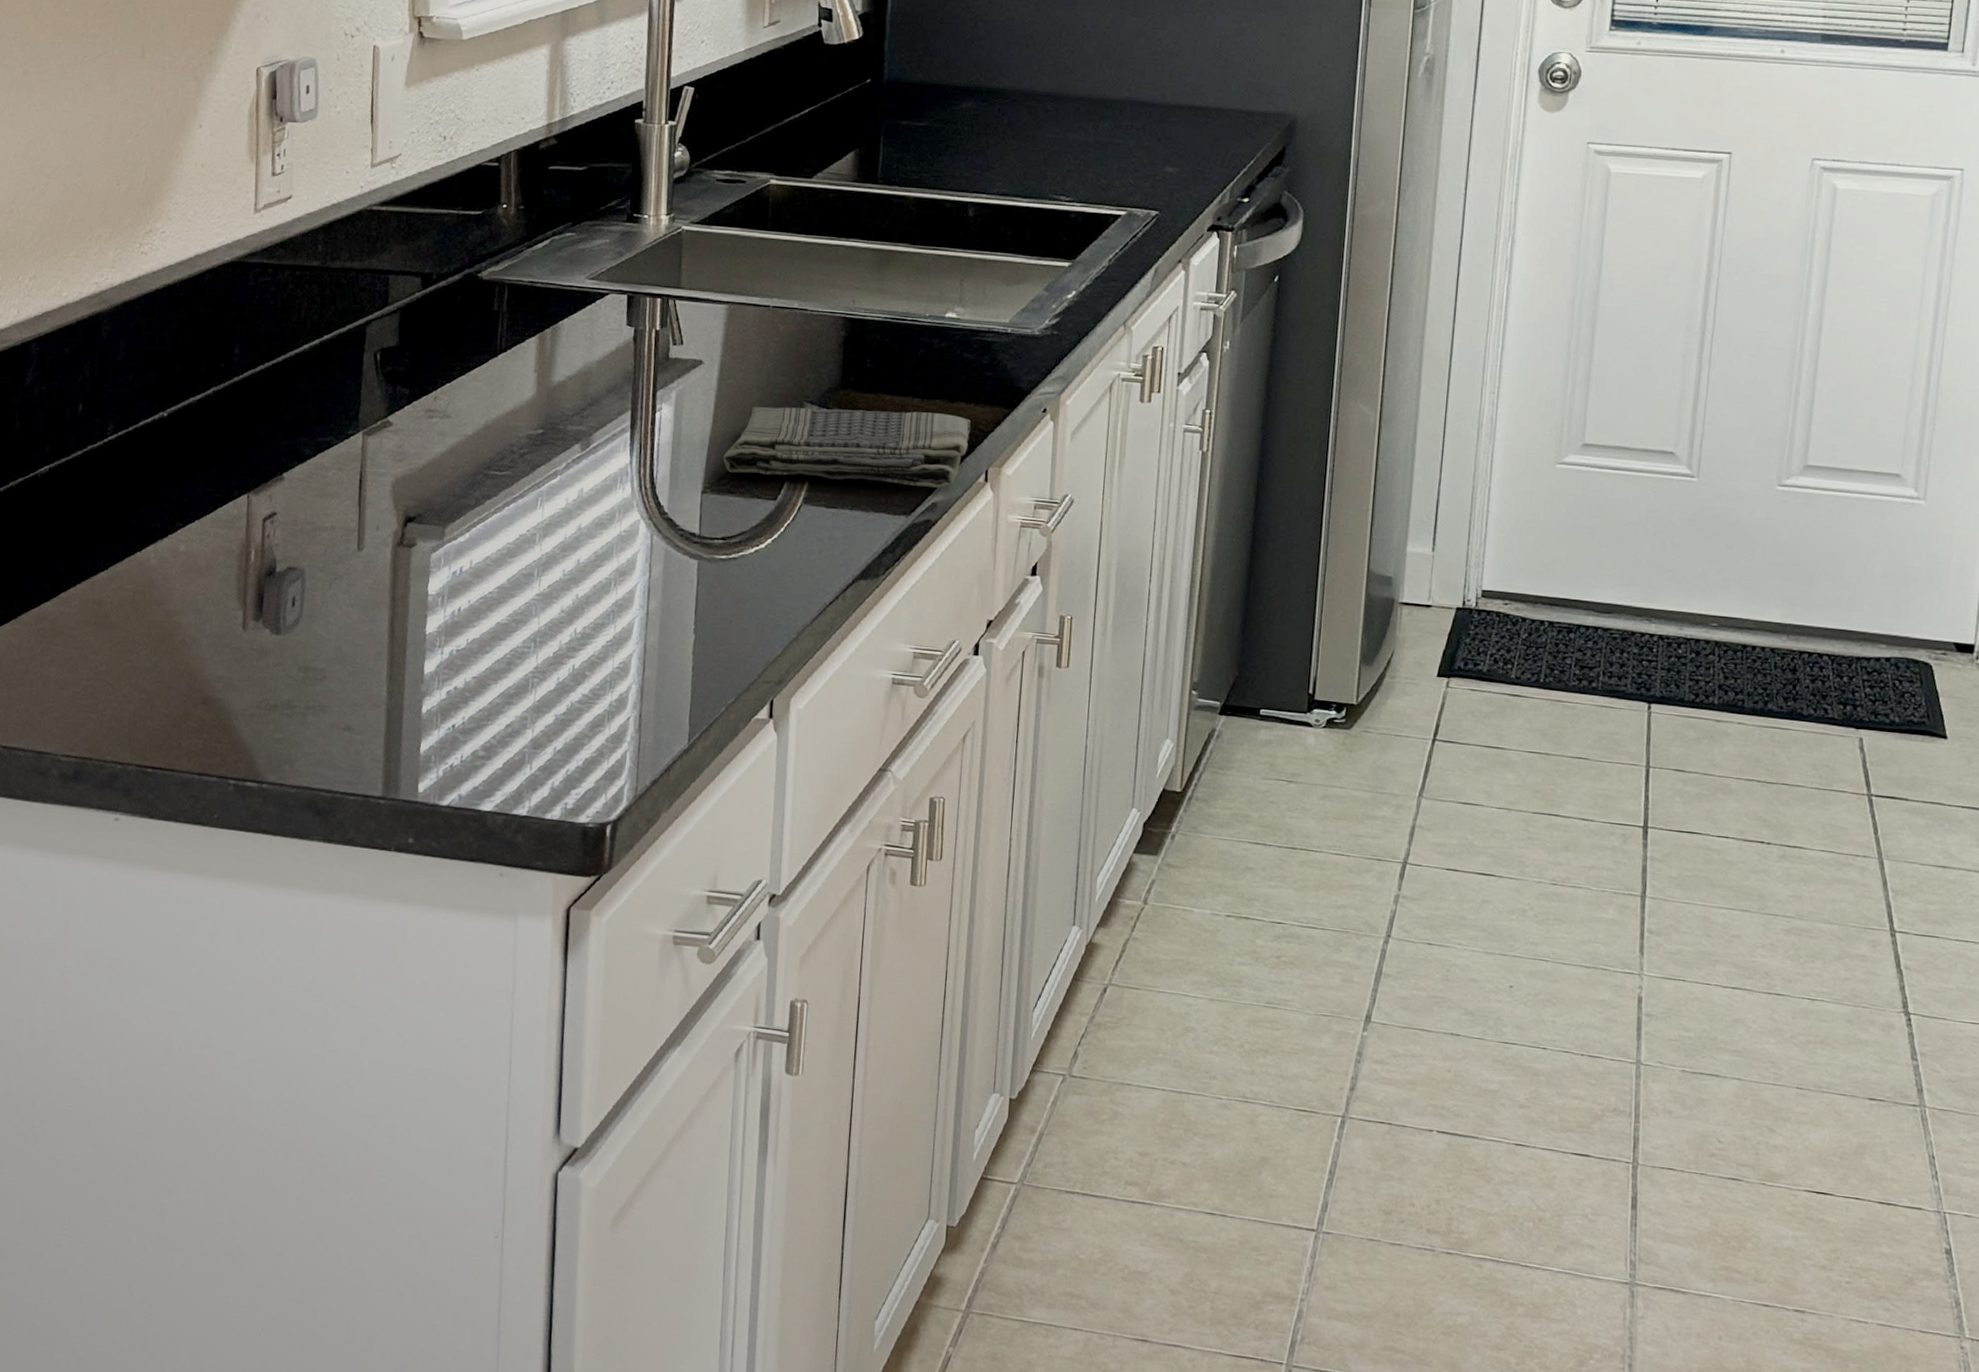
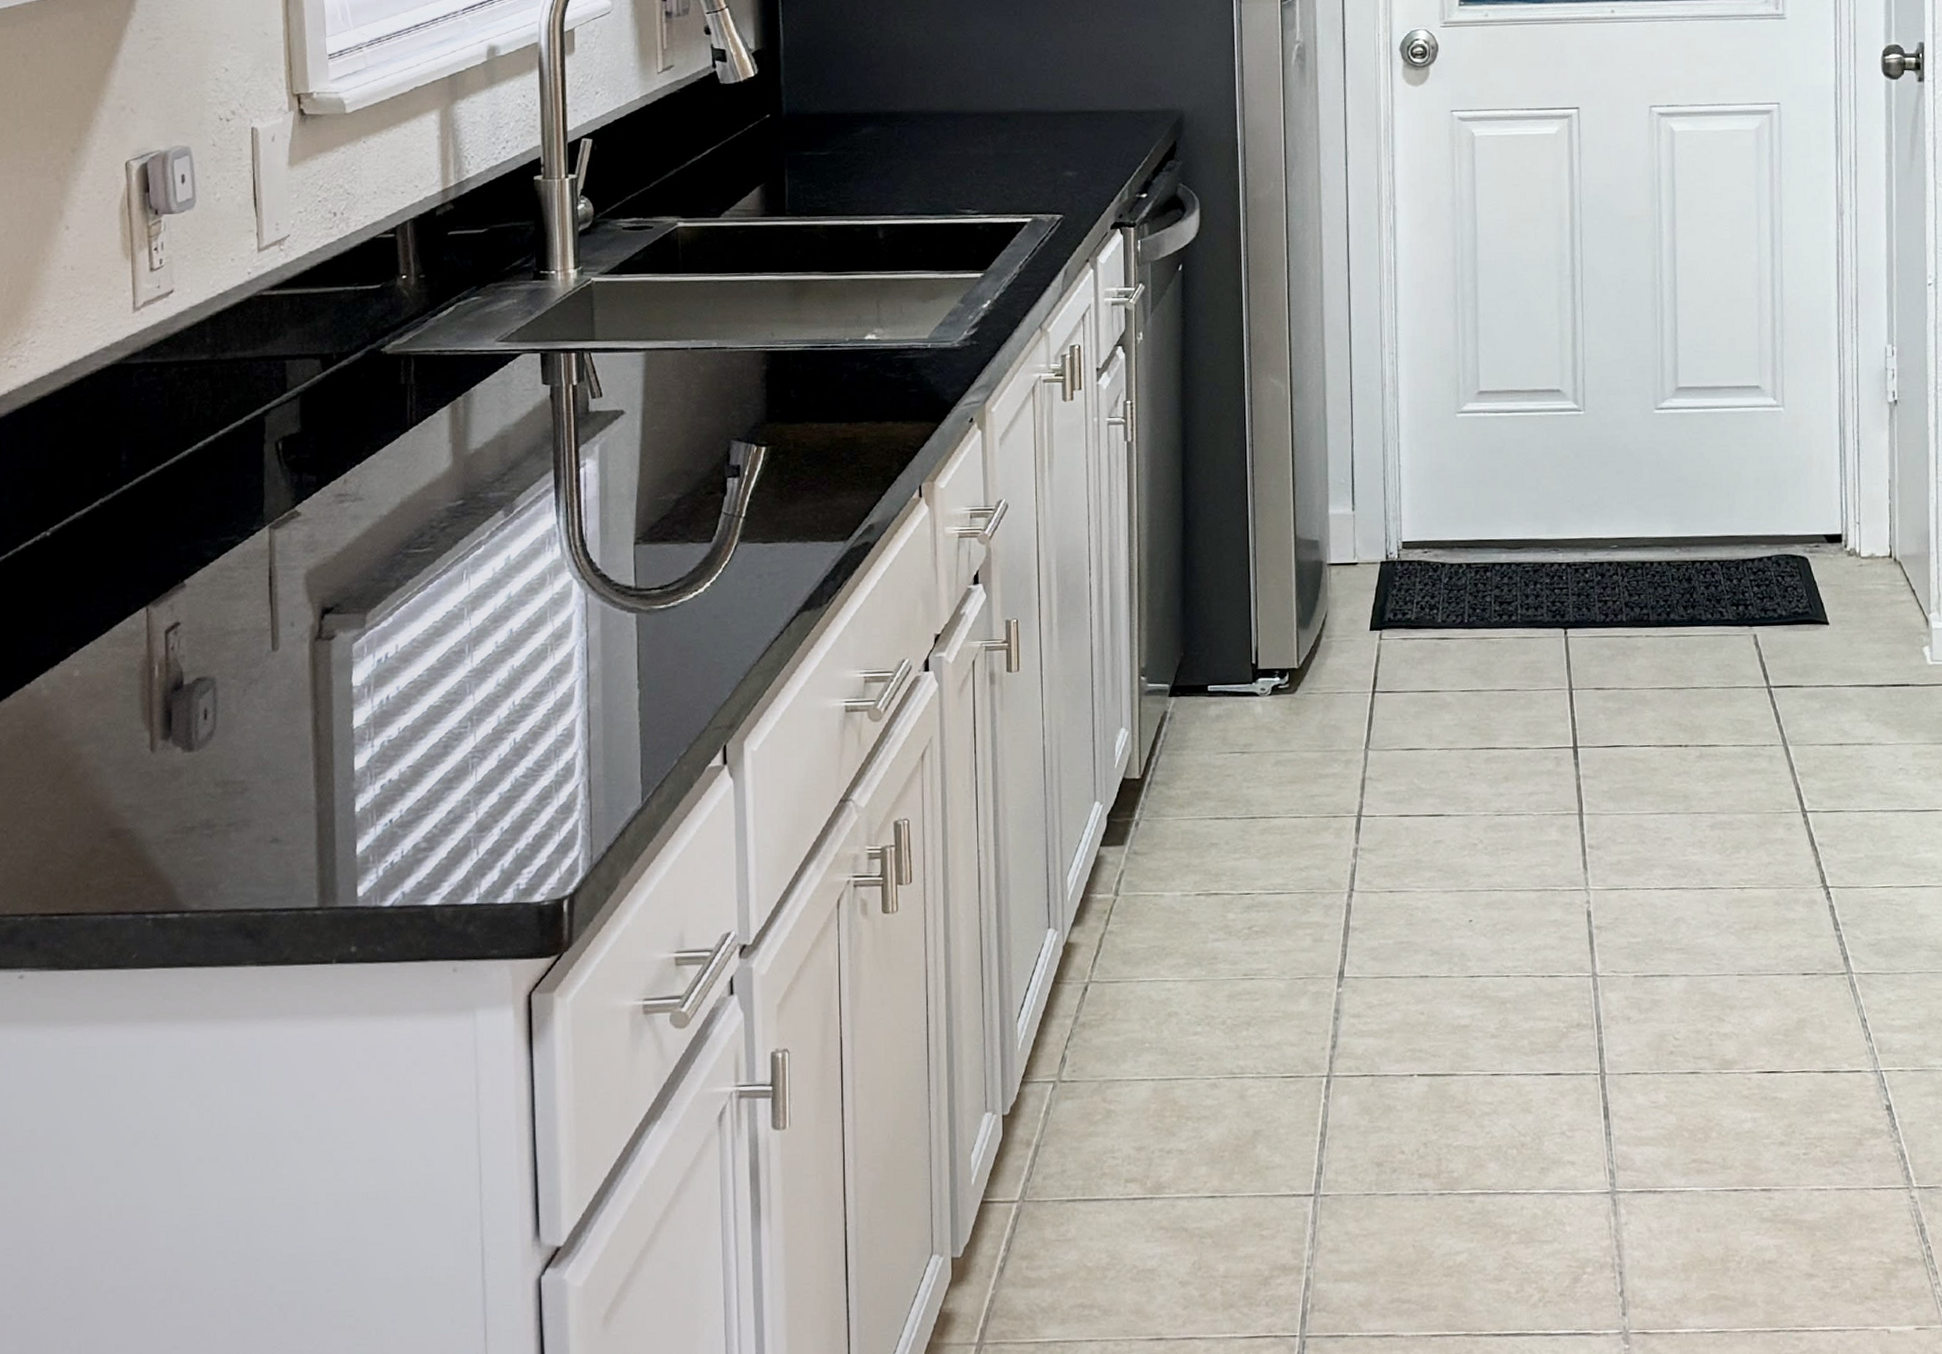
dish towel: present [722,406,971,488] -> none [652,435,901,520]

